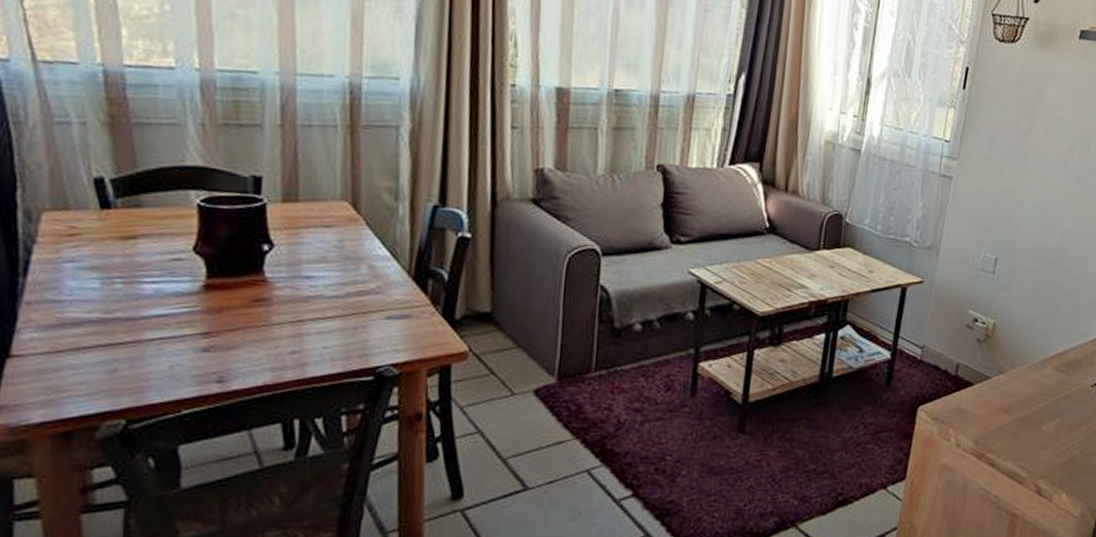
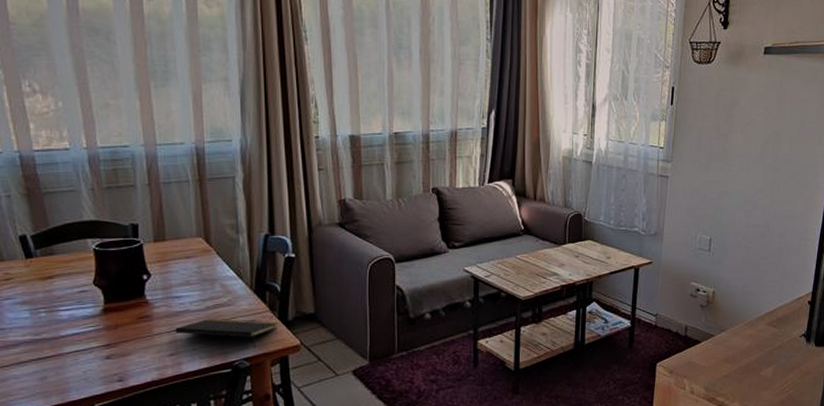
notepad: none [301,308,442,351] -> present [175,318,279,348]

